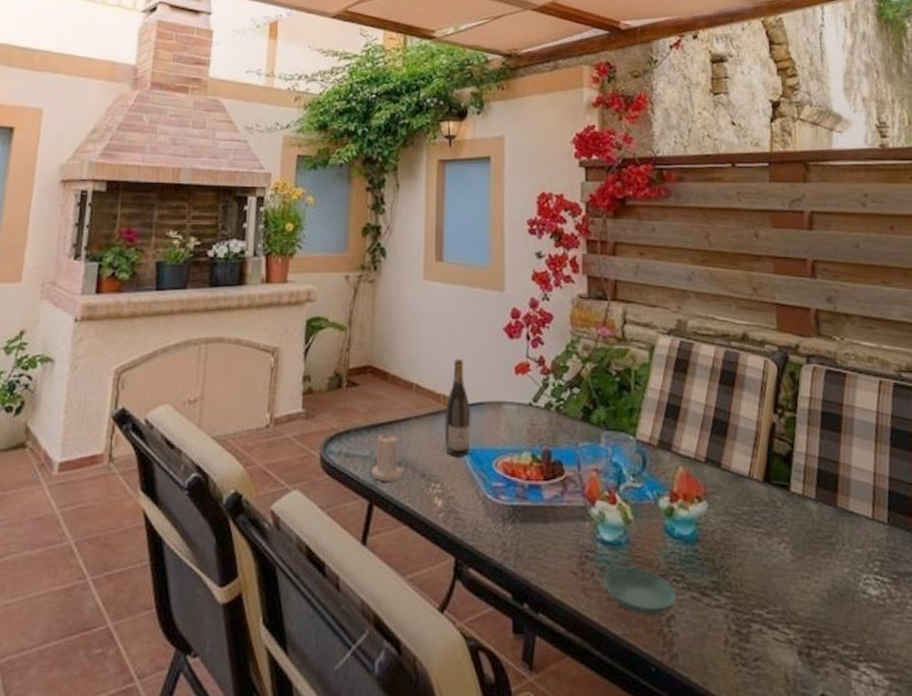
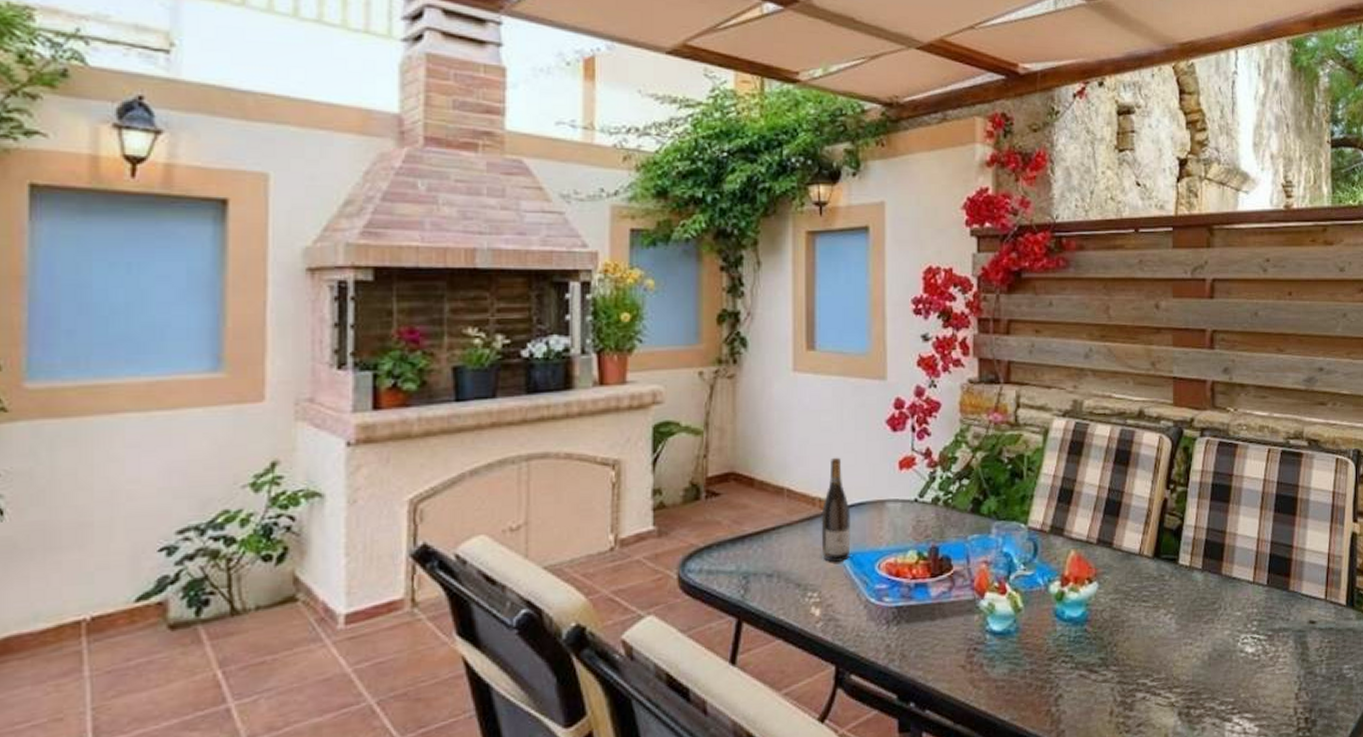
candle: present [371,431,403,481] -> none [738,542,775,596]
saucer: present [603,567,676,615] -> none [991,653,1064,699]

